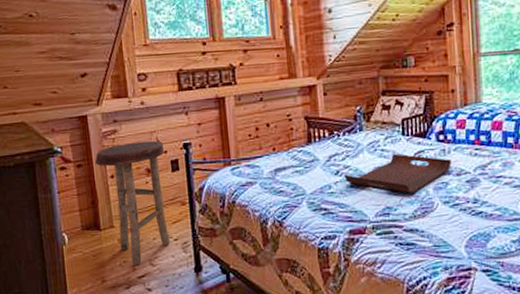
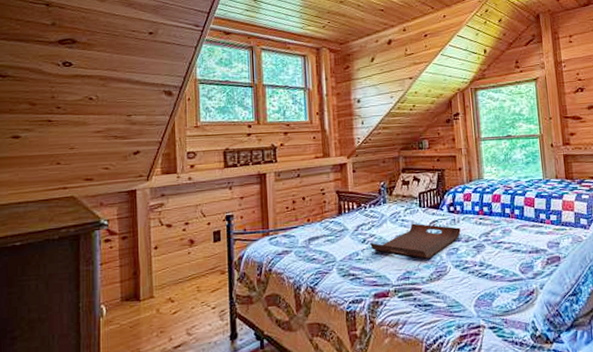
stool: present [94,140,171,265] -> none [140,213,208,335]

